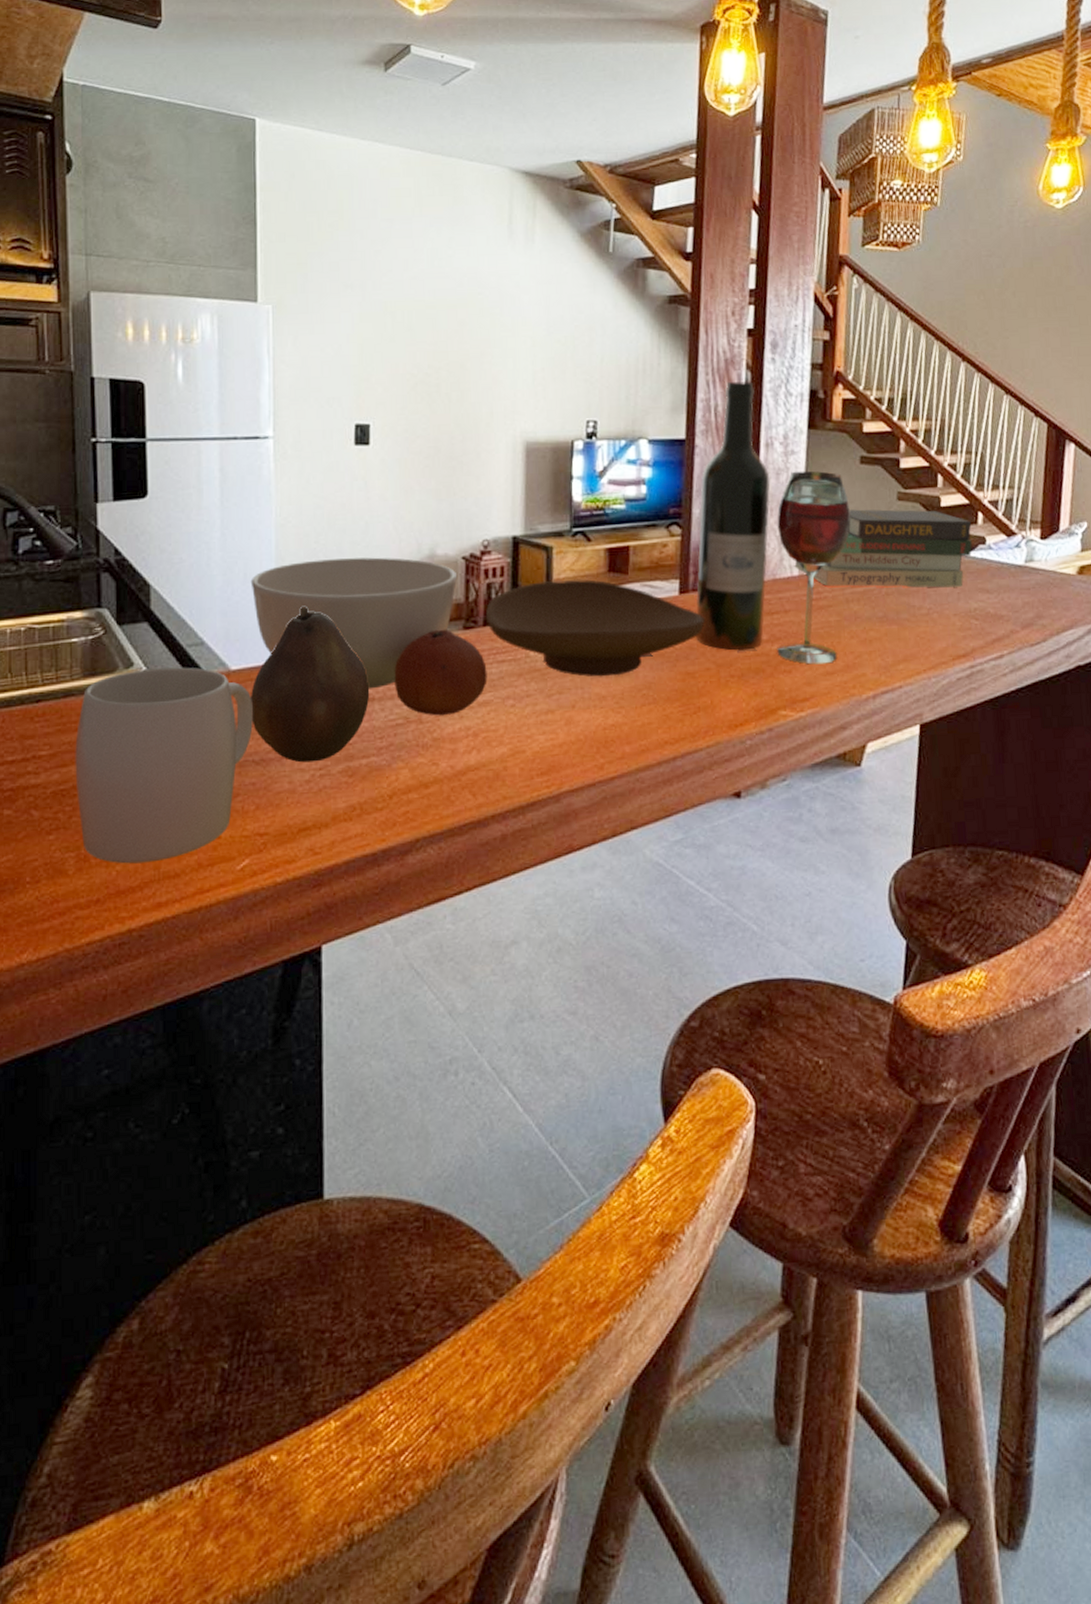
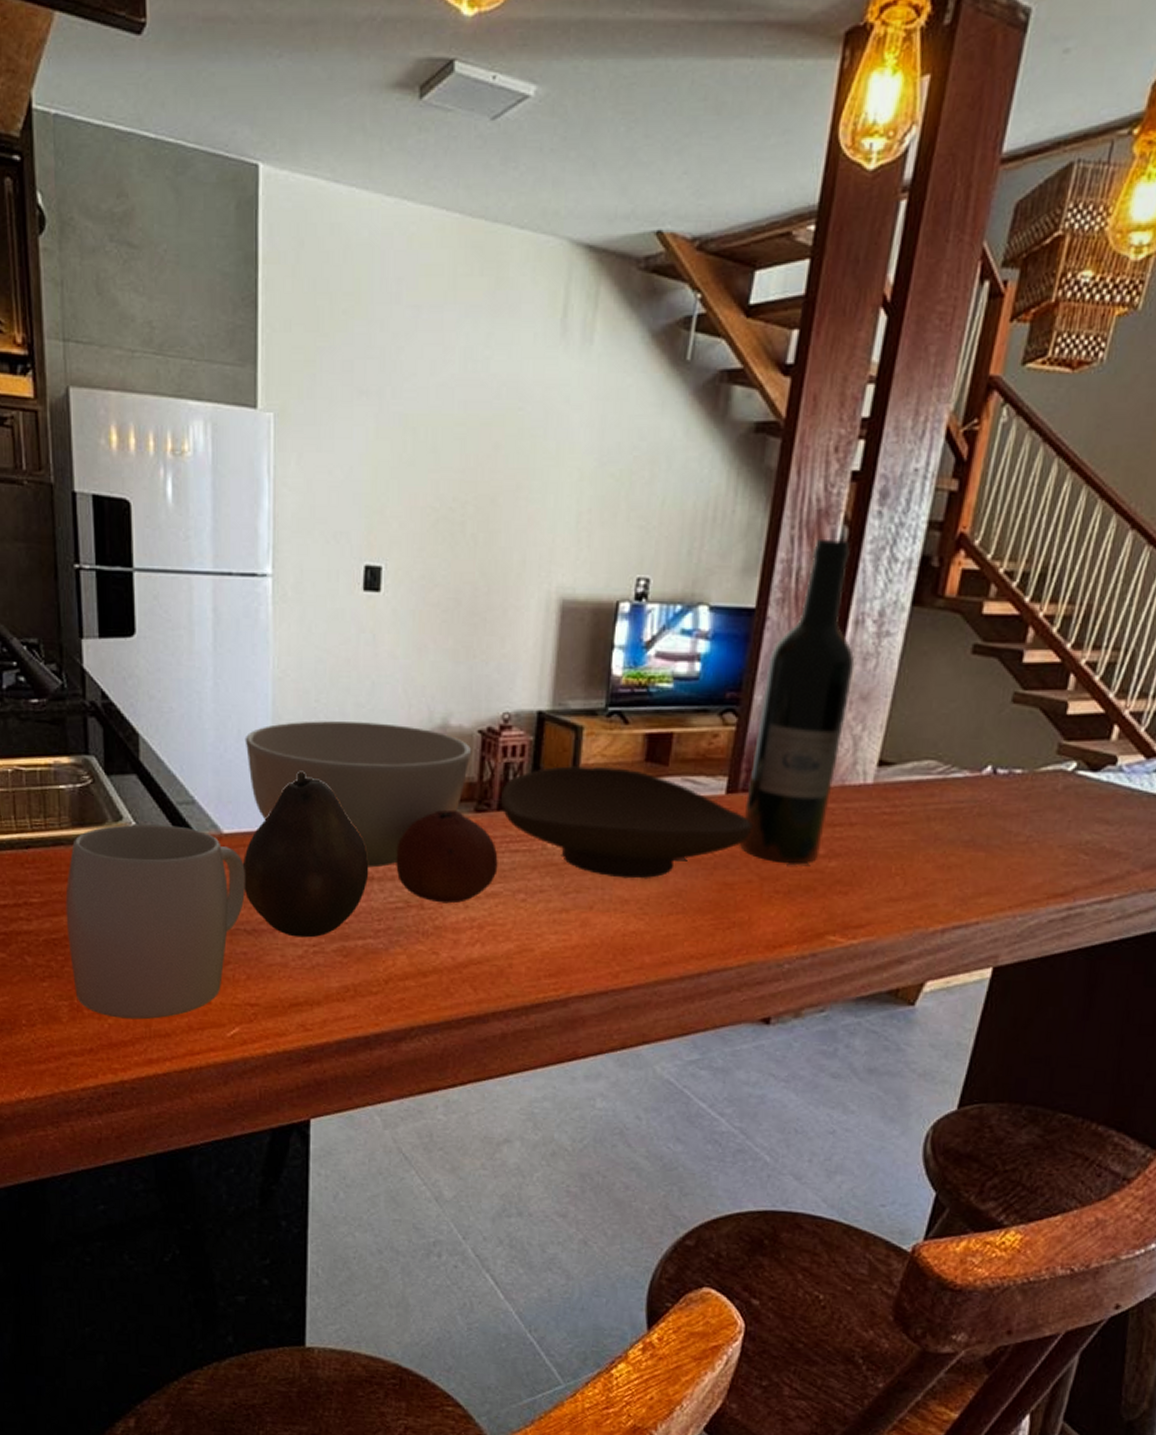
wineglass: present [777,470,851,665] -> none [834,657,951,889]
books: present [793,509,972,588] -> none [868,710,1103,814]

